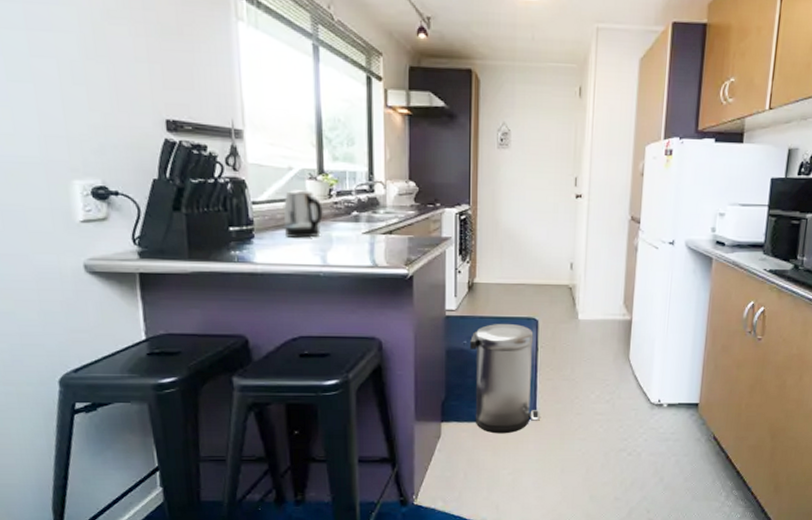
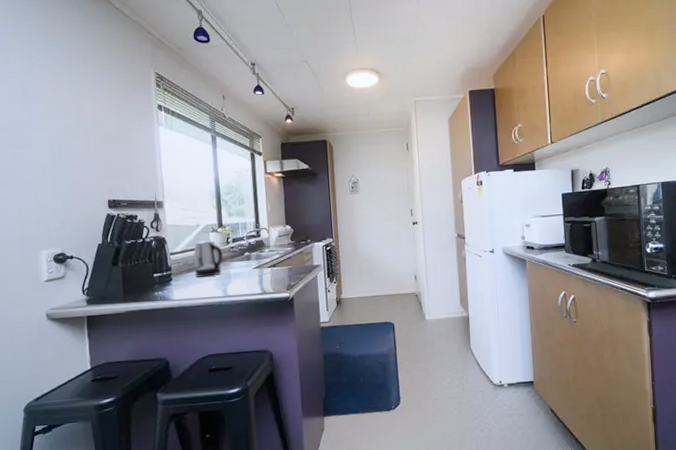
pedal bin: present [470,323,540,434] -> none [342,328,404,423]

